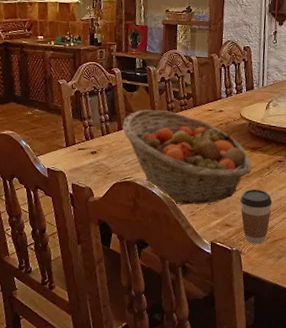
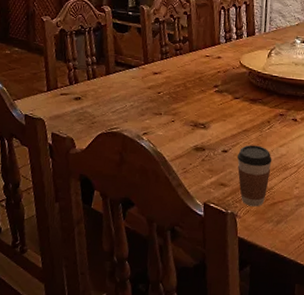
fruit basket: present [122,109,252,205] -> none [110,53,252,161]

